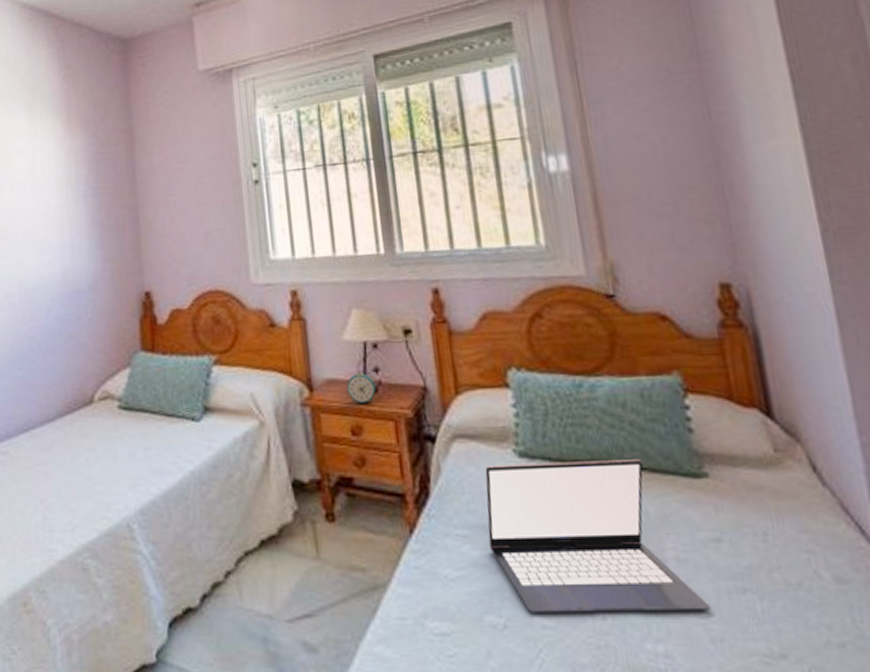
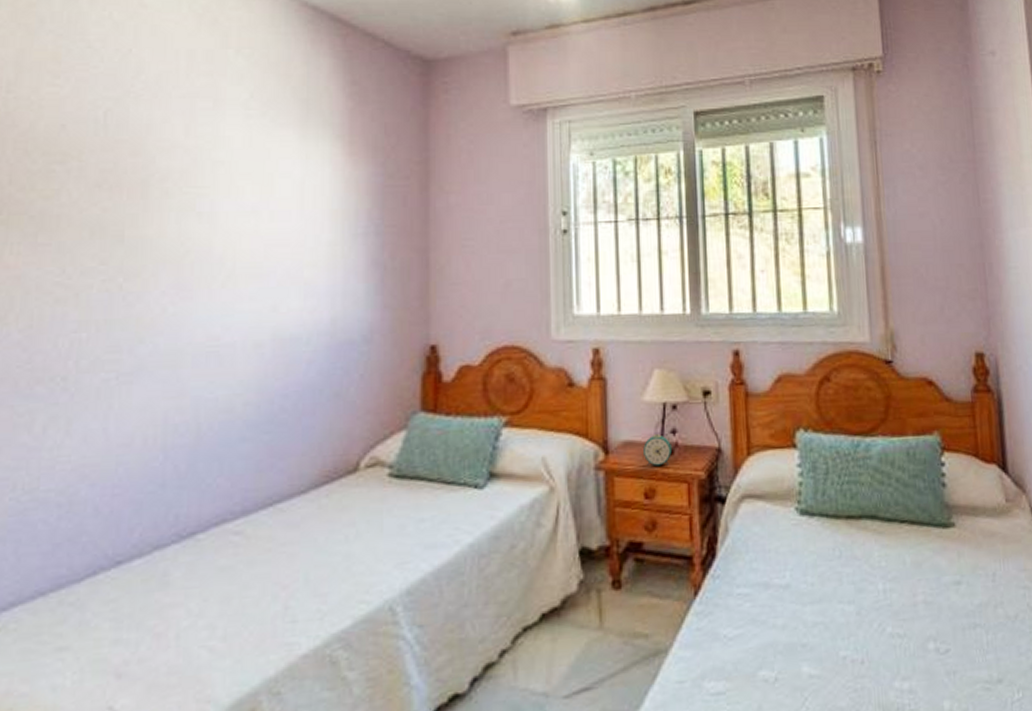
laptop: present [485,459,711,613] -> none [767,513,948,664]

